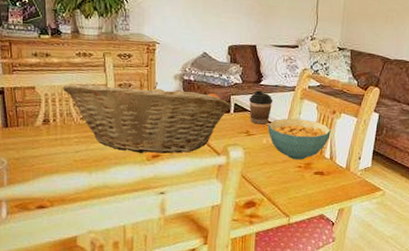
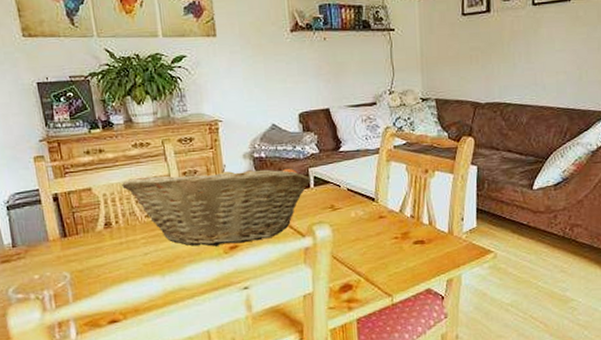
coffee cup: present [248,90,273,125] -> none [329,158,357,196]
cereal bowl: present [268,118,331,160] -> none [354,183,426,231]

